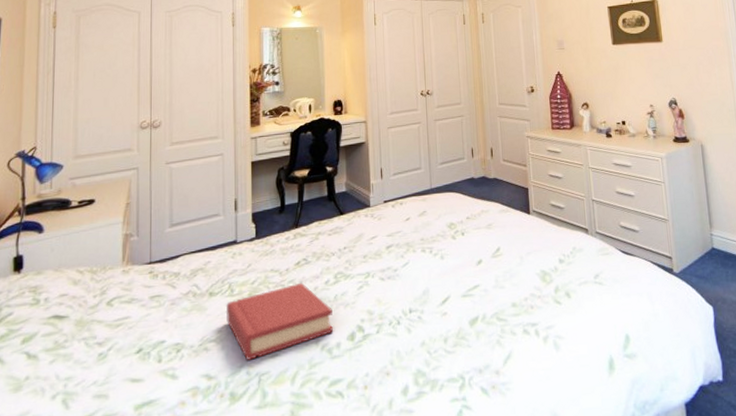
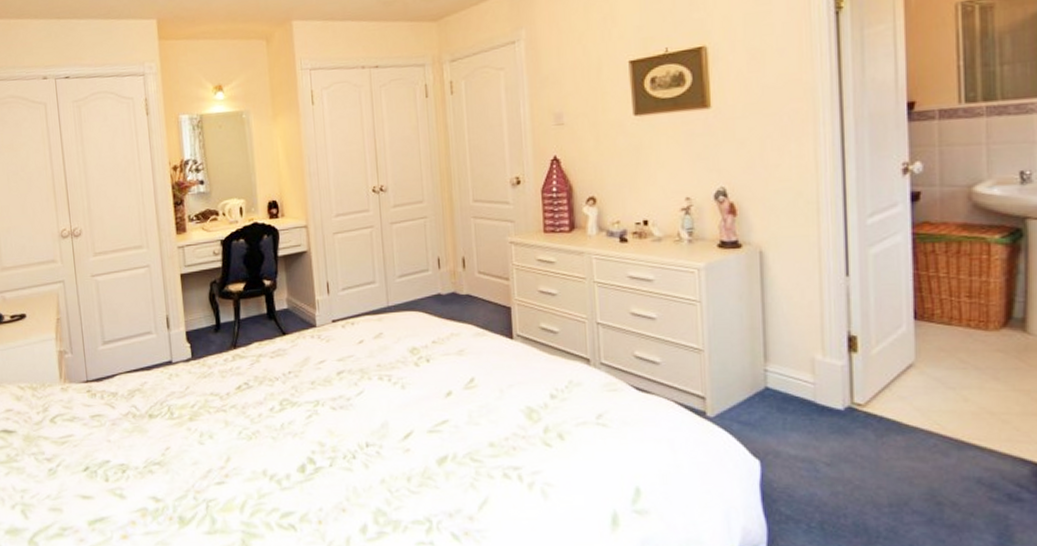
hardback book: present [225,282,333,360] -> none [166,408,281,485]

